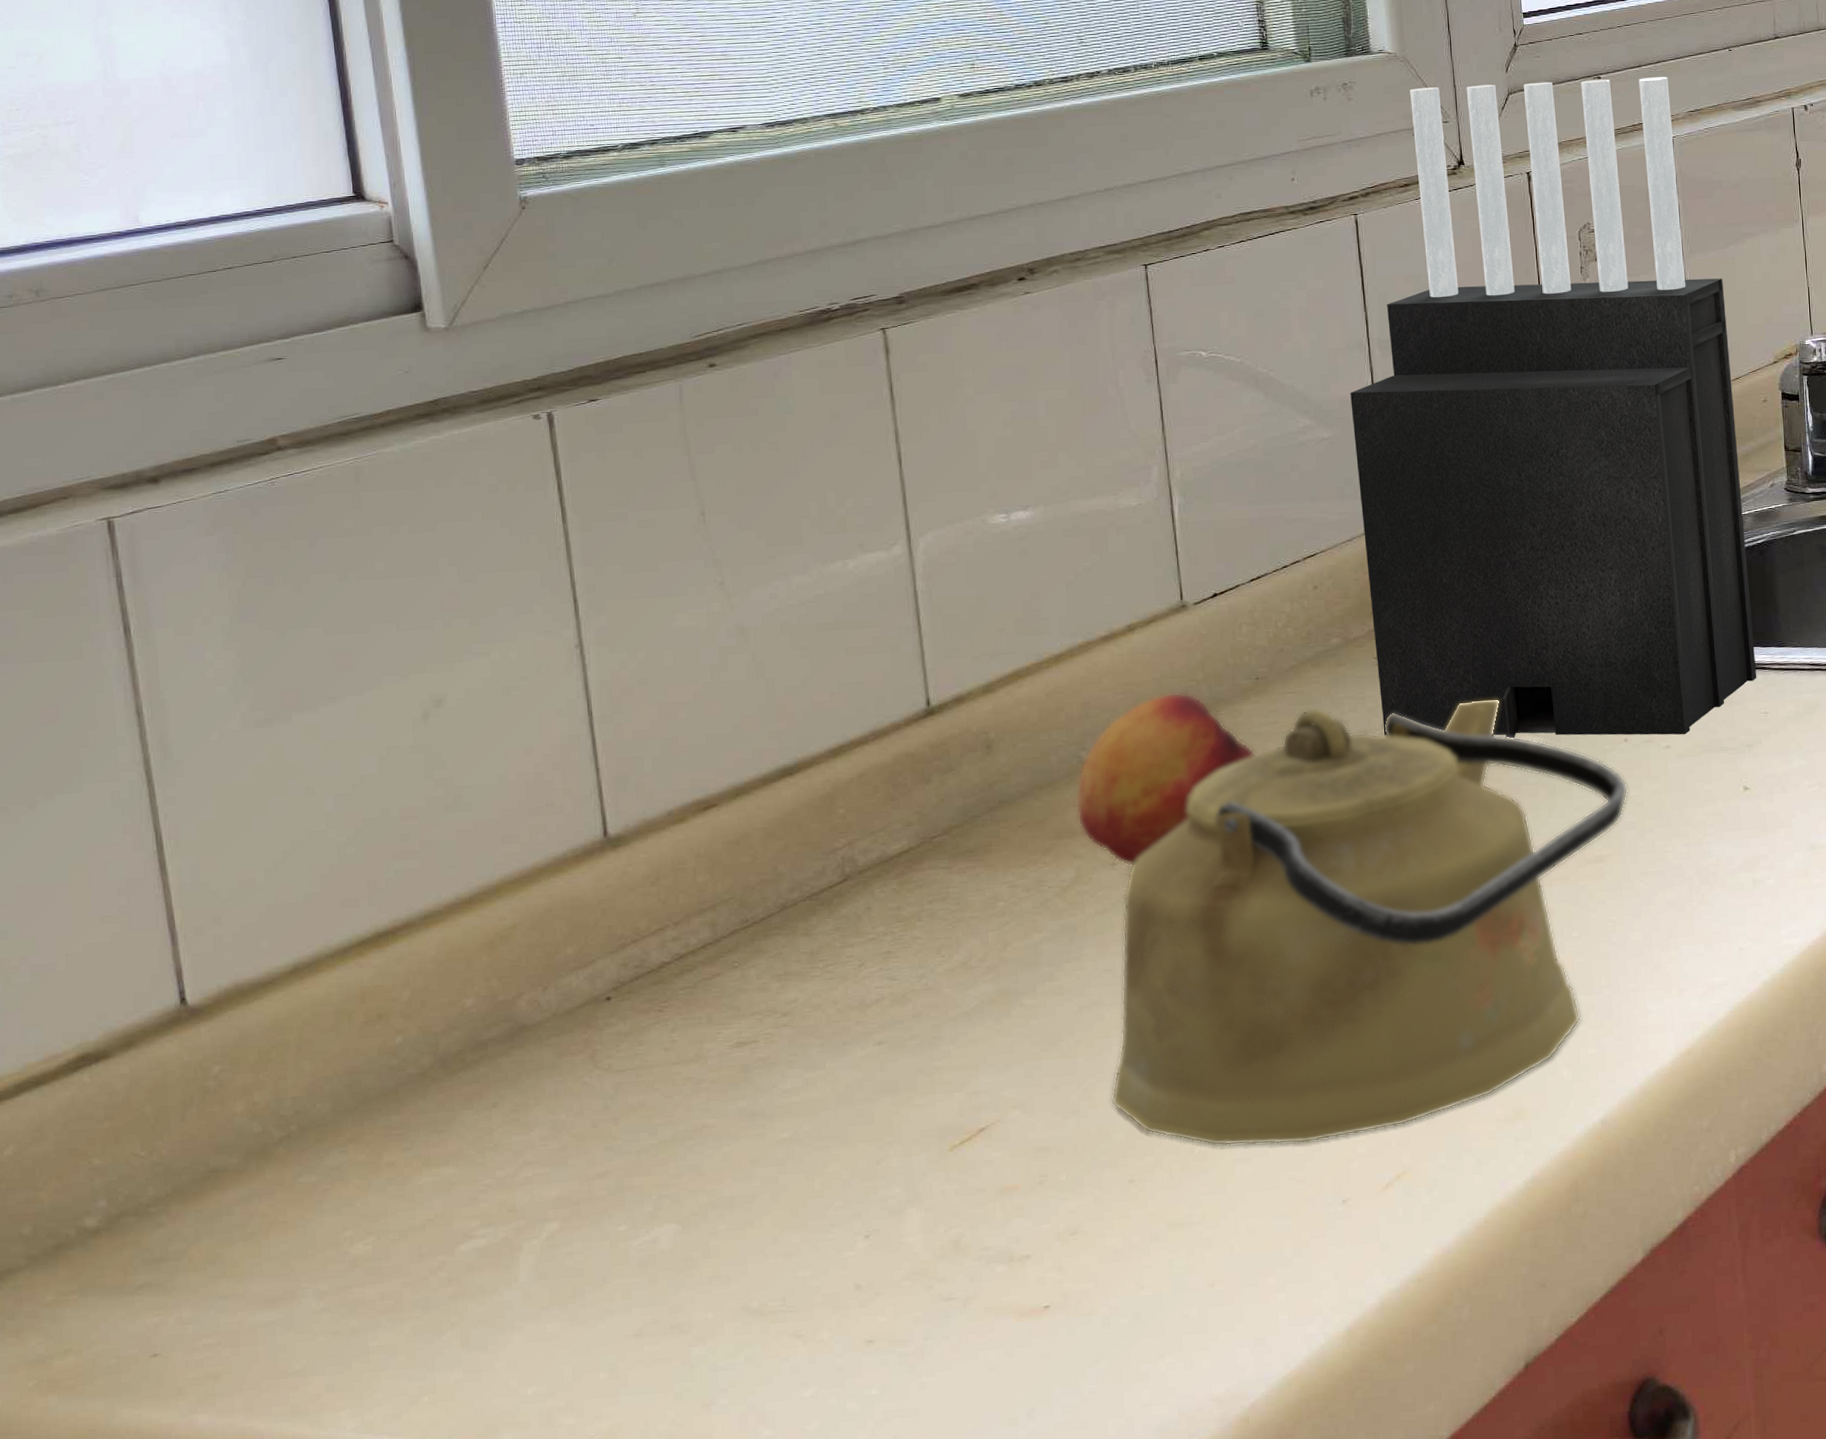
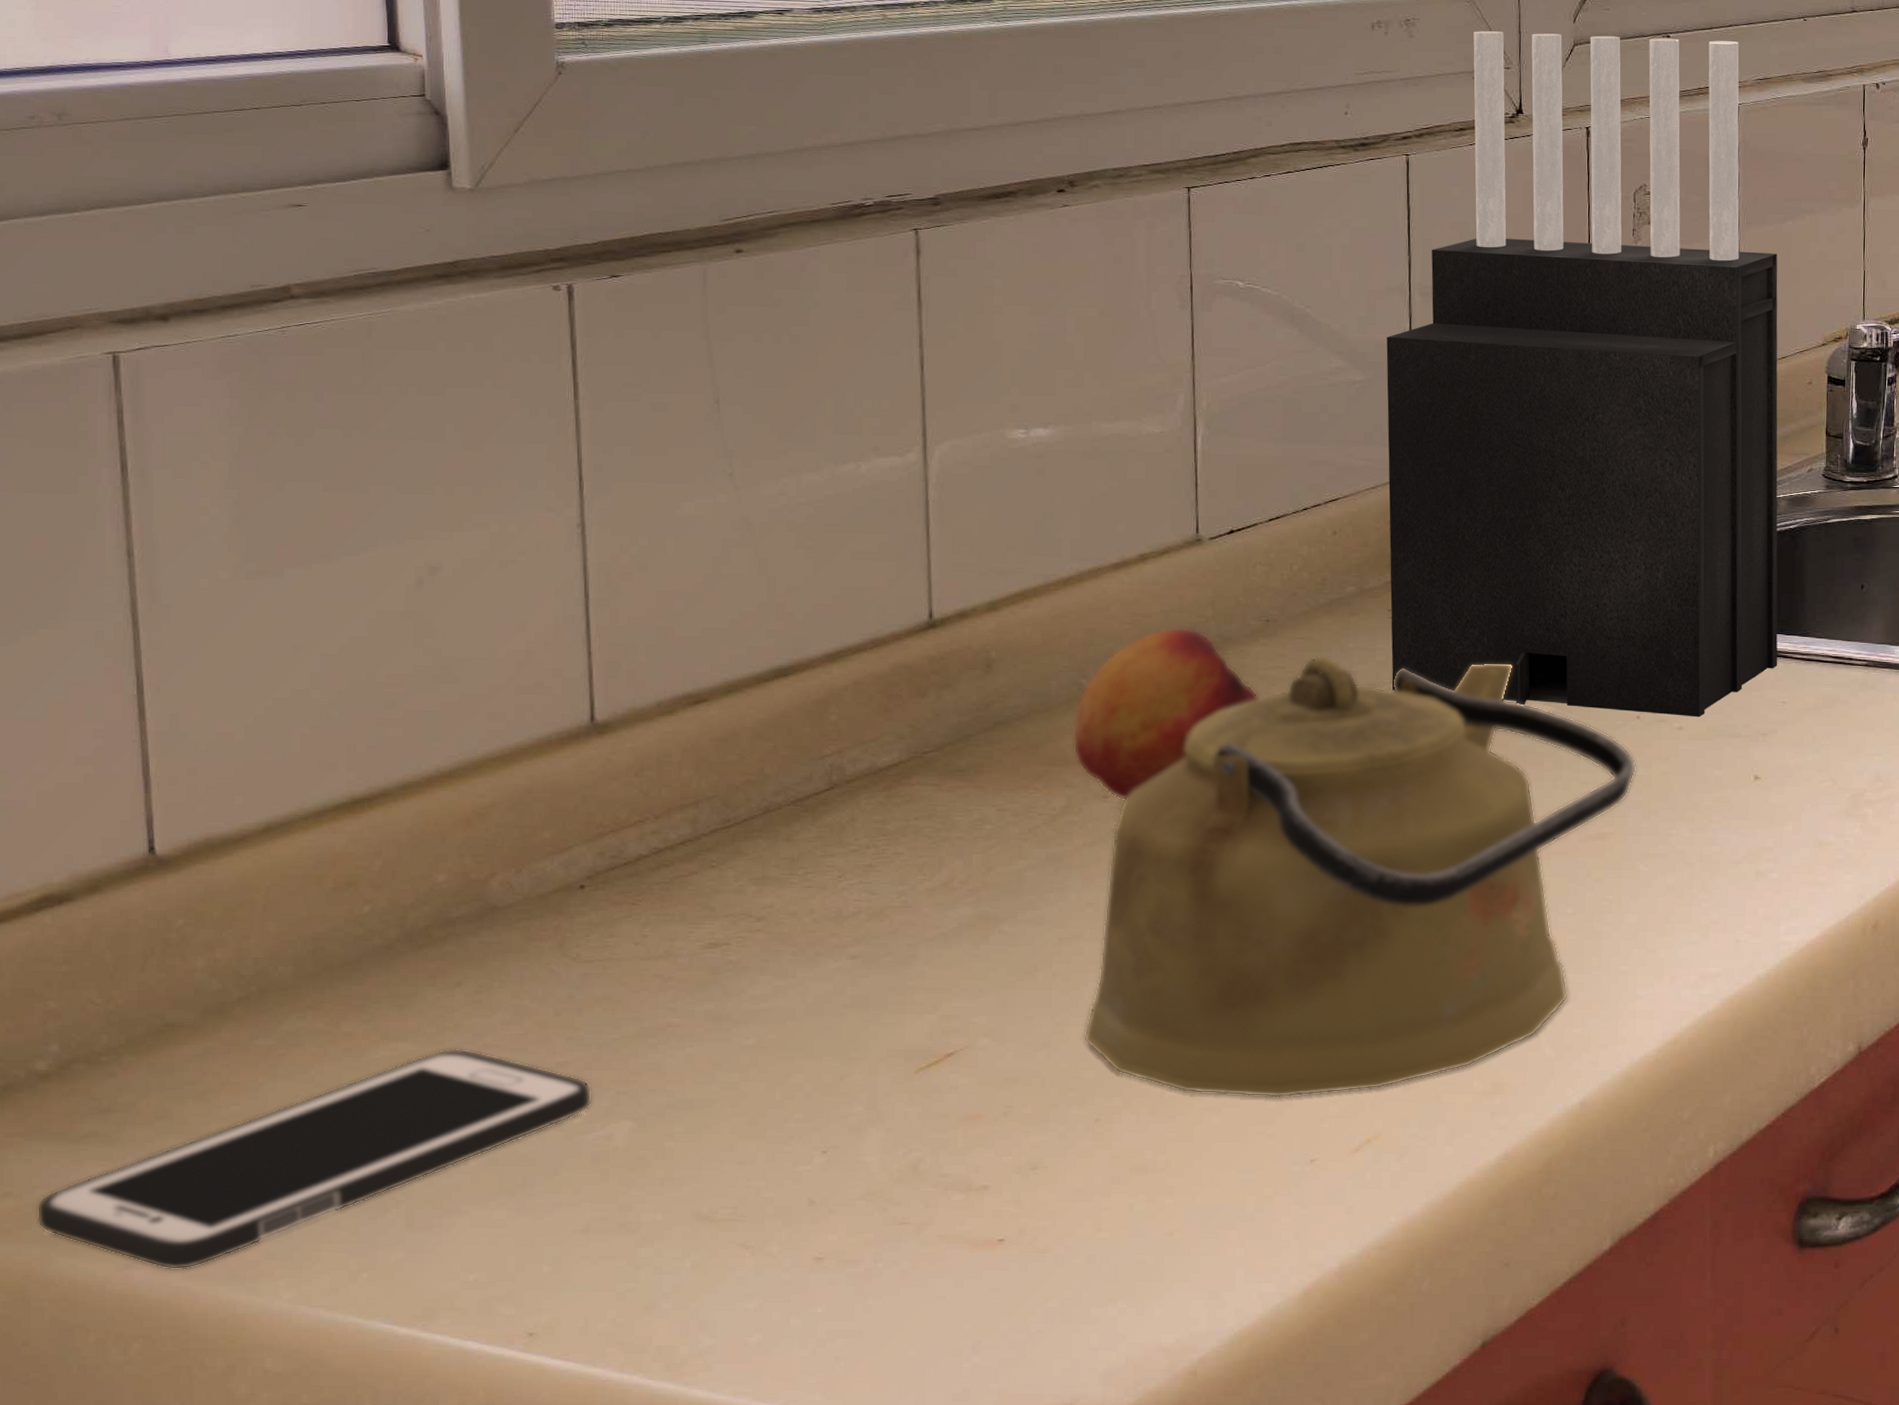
cell phone: none [97,1167,635,1412] -> present [36,1048,592,1270]

